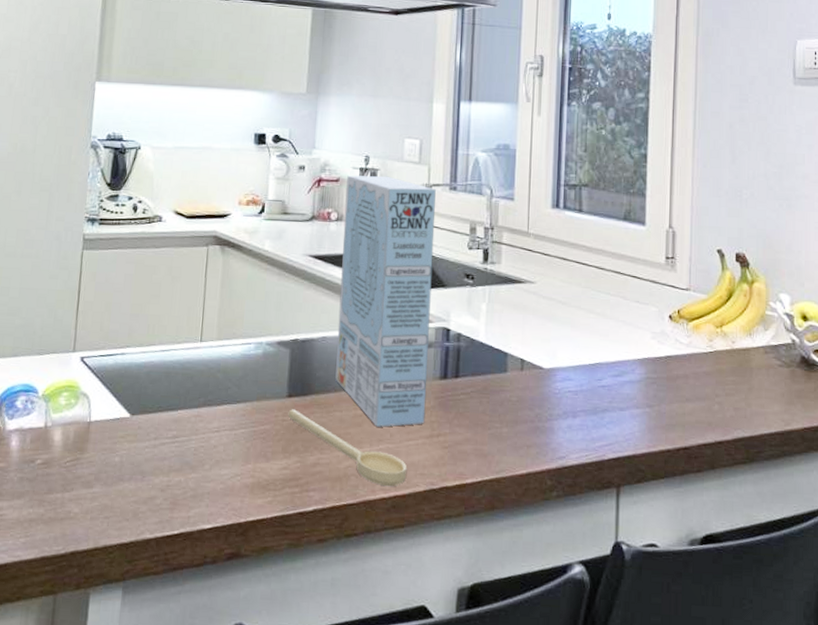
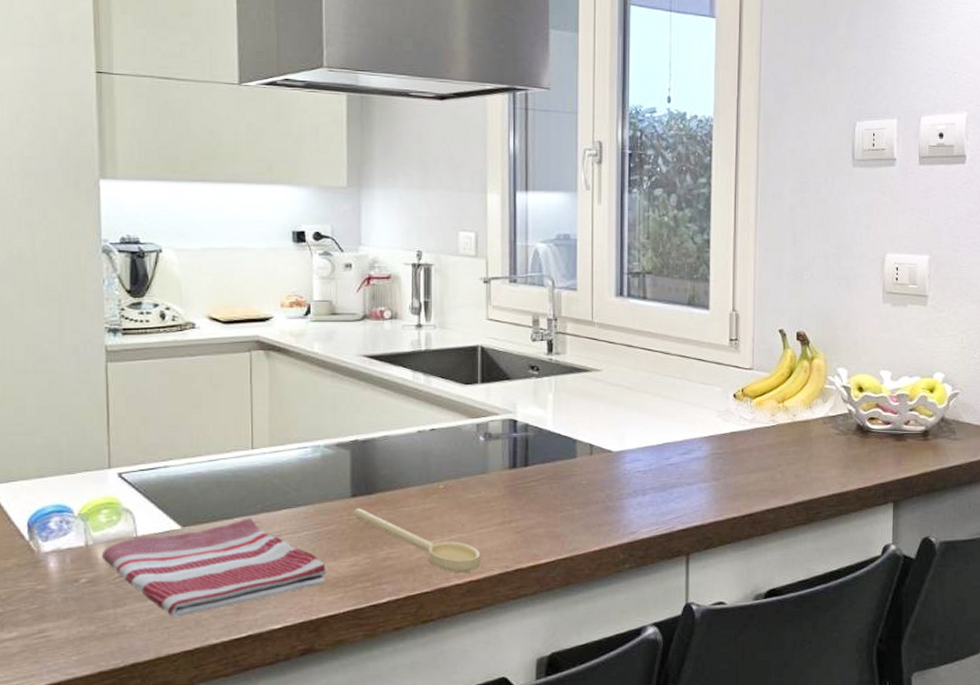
dish towel: none [57,411,259,507] -> present [101,518,327,617]
cereal box: present [335,175,436,427] -> none [399,271,496,518]

